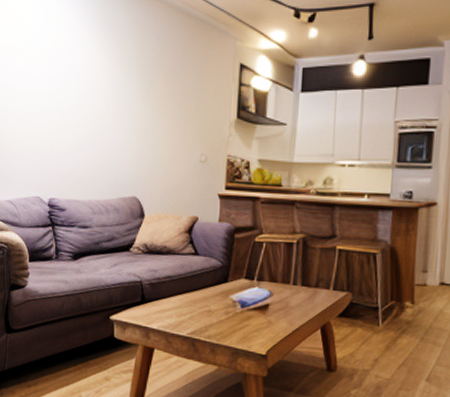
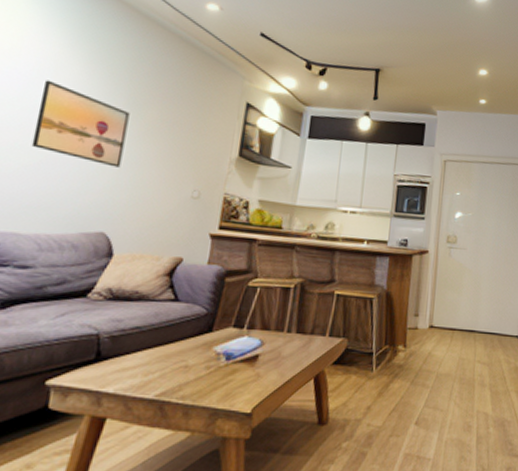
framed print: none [77,68,144,139] -> present [31,80,130,168]

